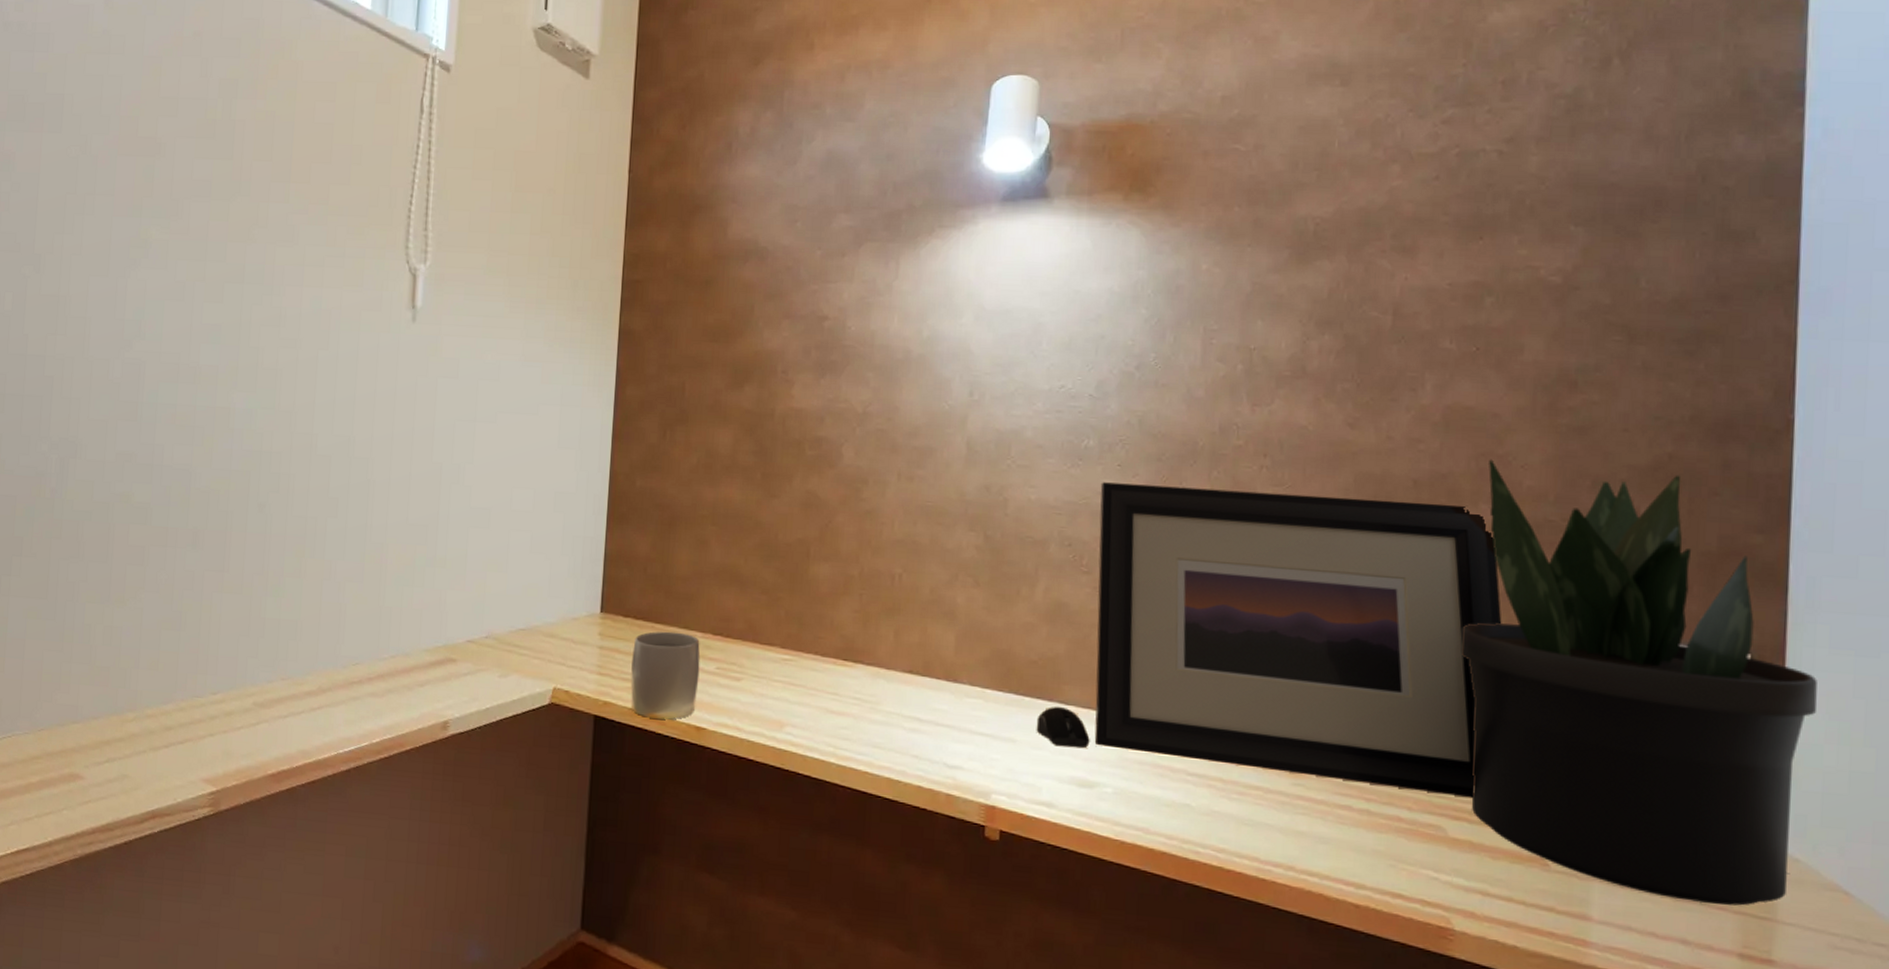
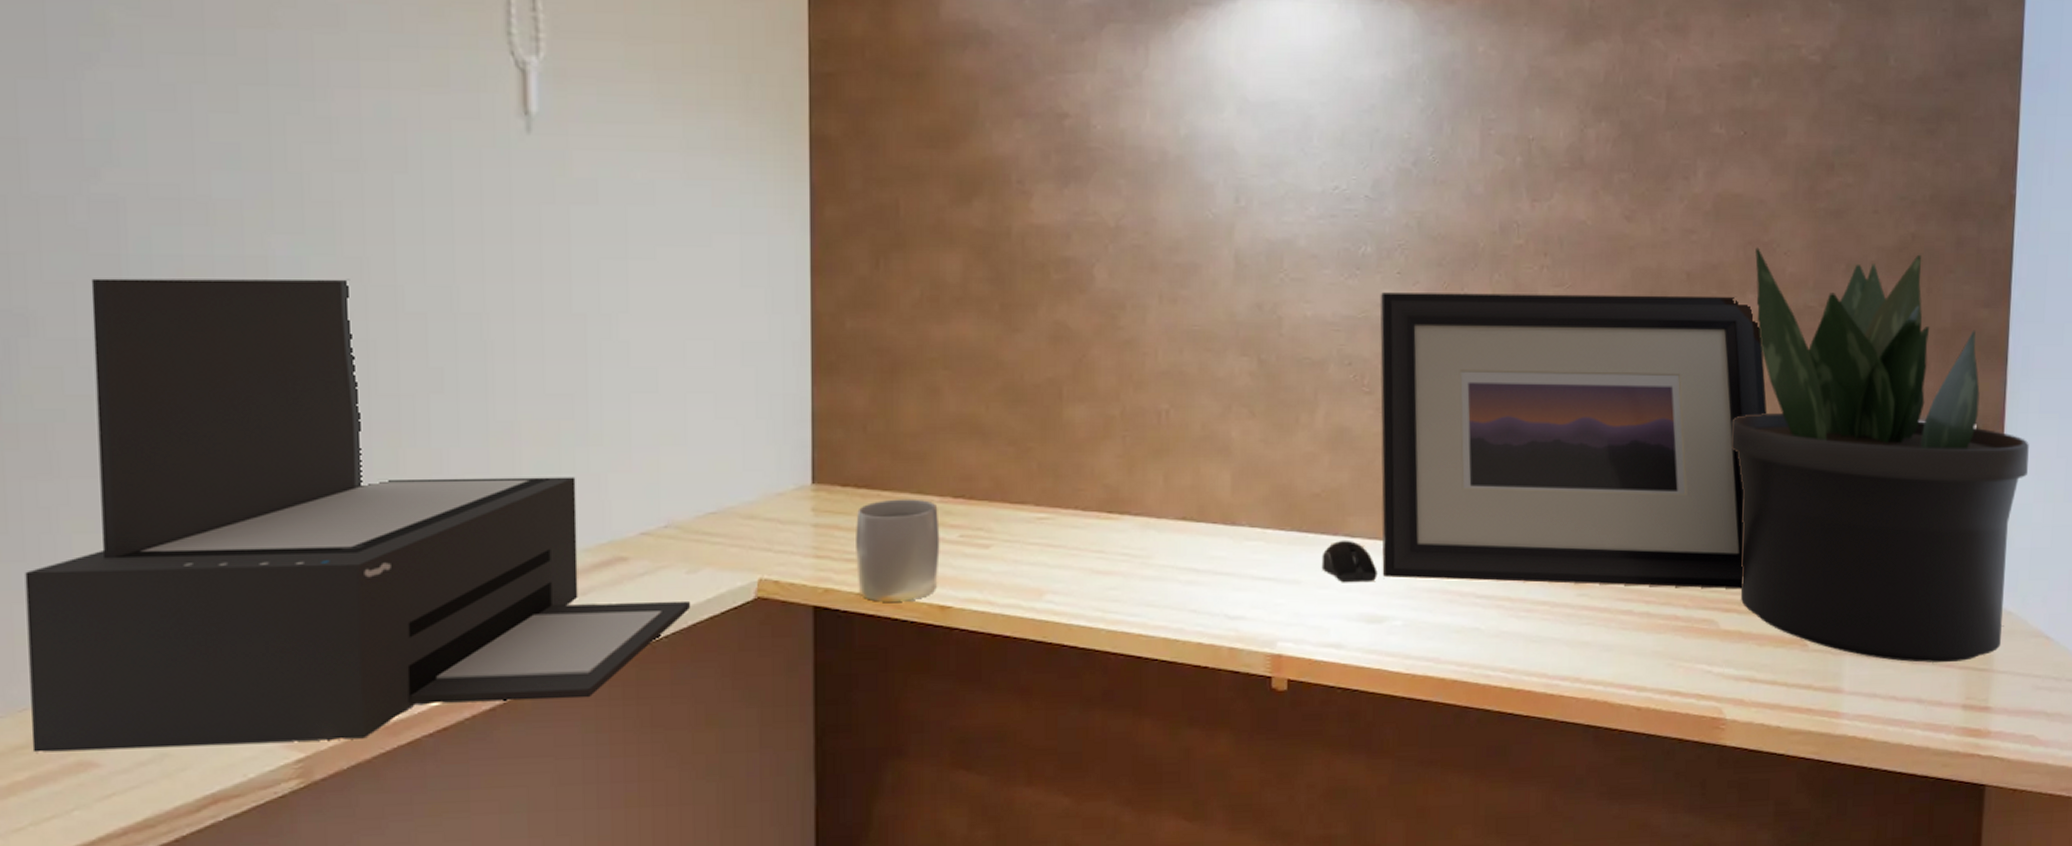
printer: none [43,418,501,782] -> present [25,278,691,753]

